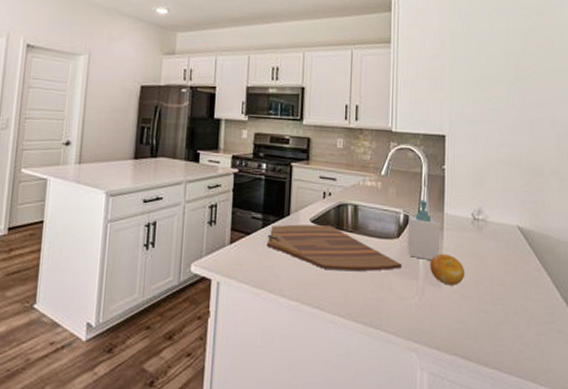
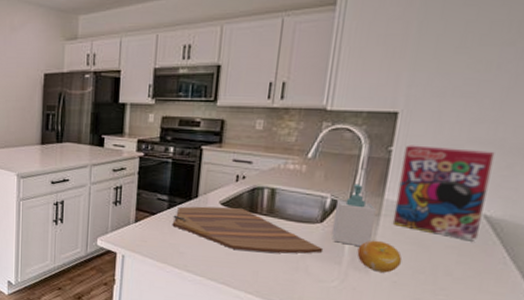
cereal box: none [453,164,516,251] -> present [392,145,495,242]

